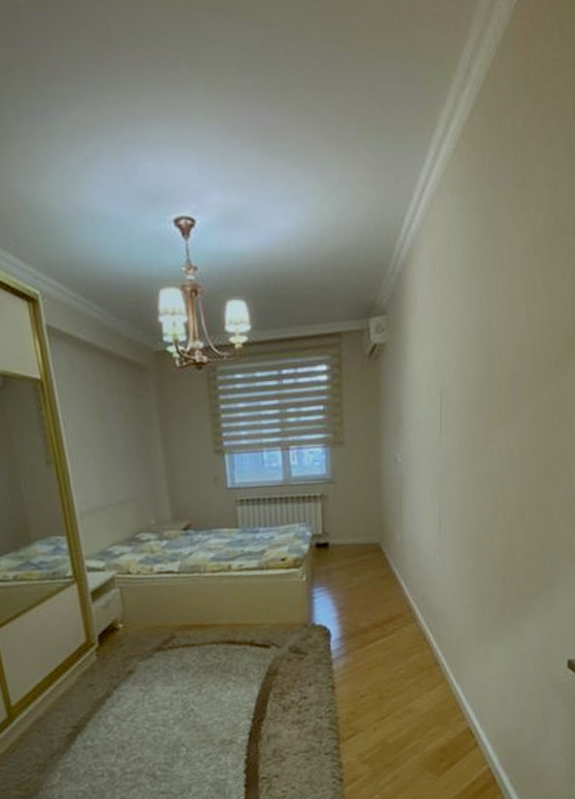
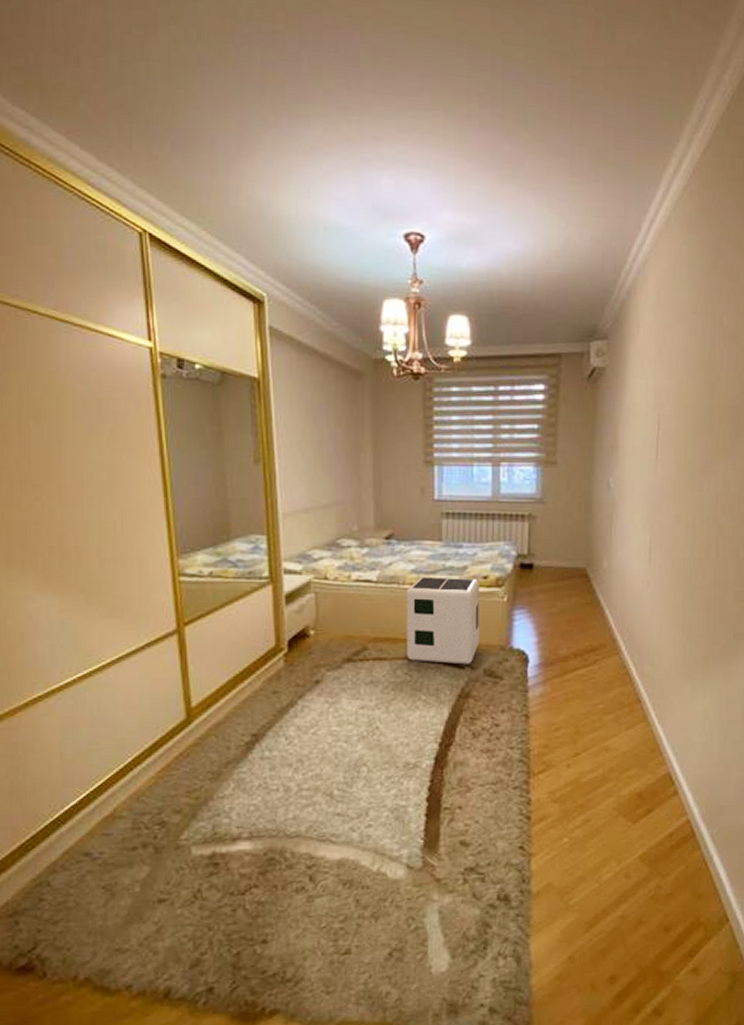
air purifier: none [208,561,282,645] -> present [406,577,479,665]

